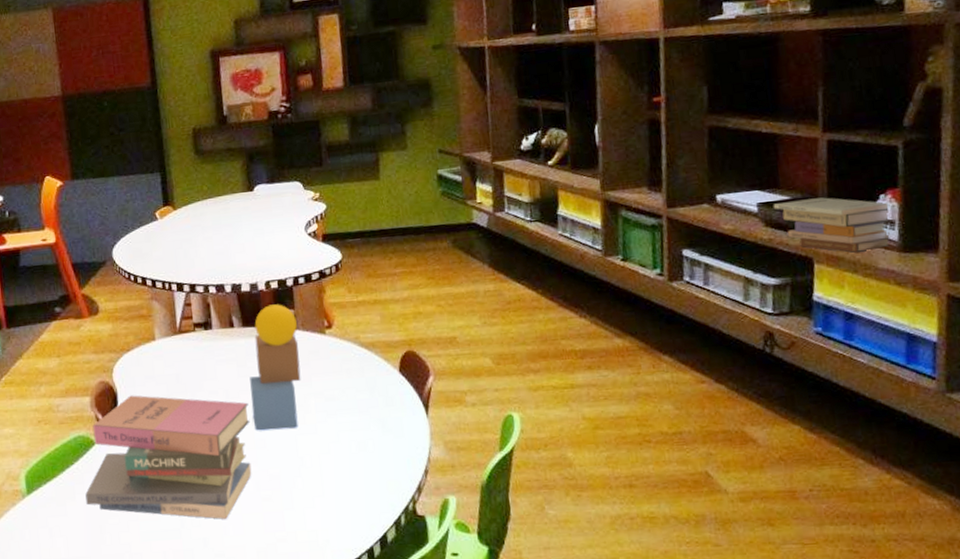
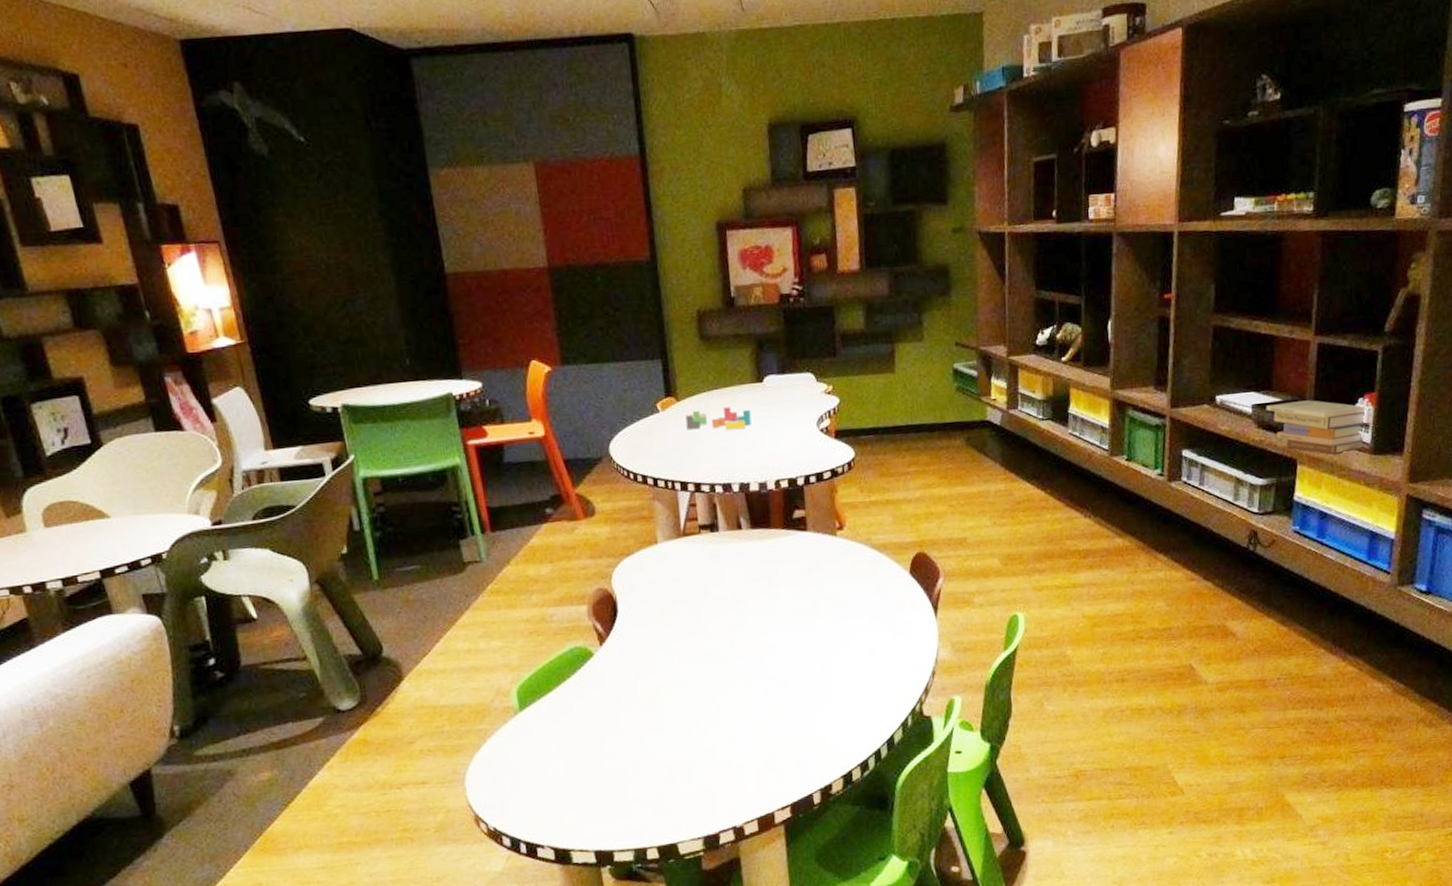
books: present [85,395,252,519] -> none [584,602,760,728]
toy blocks: none [181,214,243,236] -> present [685,407,752,431]
toy blocks: present [250,304,301,430] -> none [758,504,811,636]

